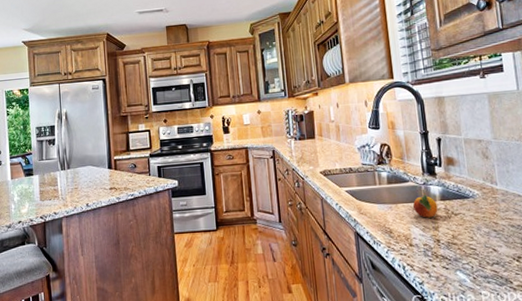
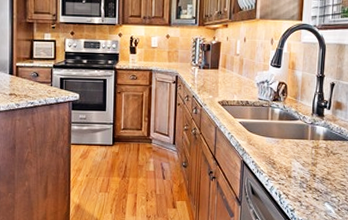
fruit: present [413,188,438,218] -> none [298,128,320,154]

